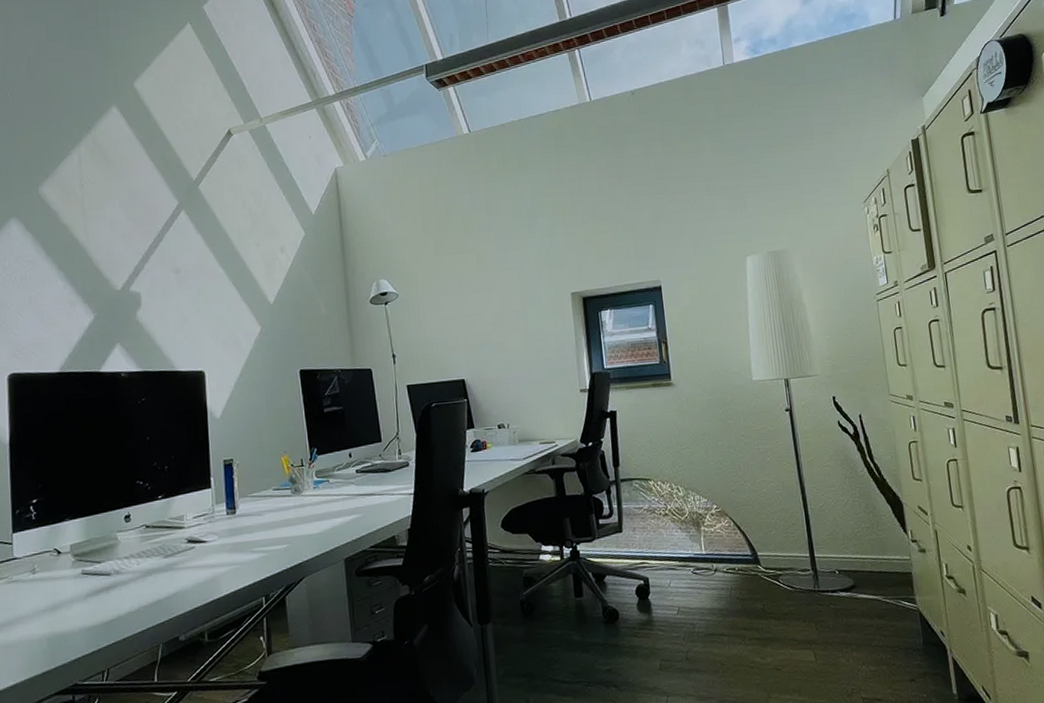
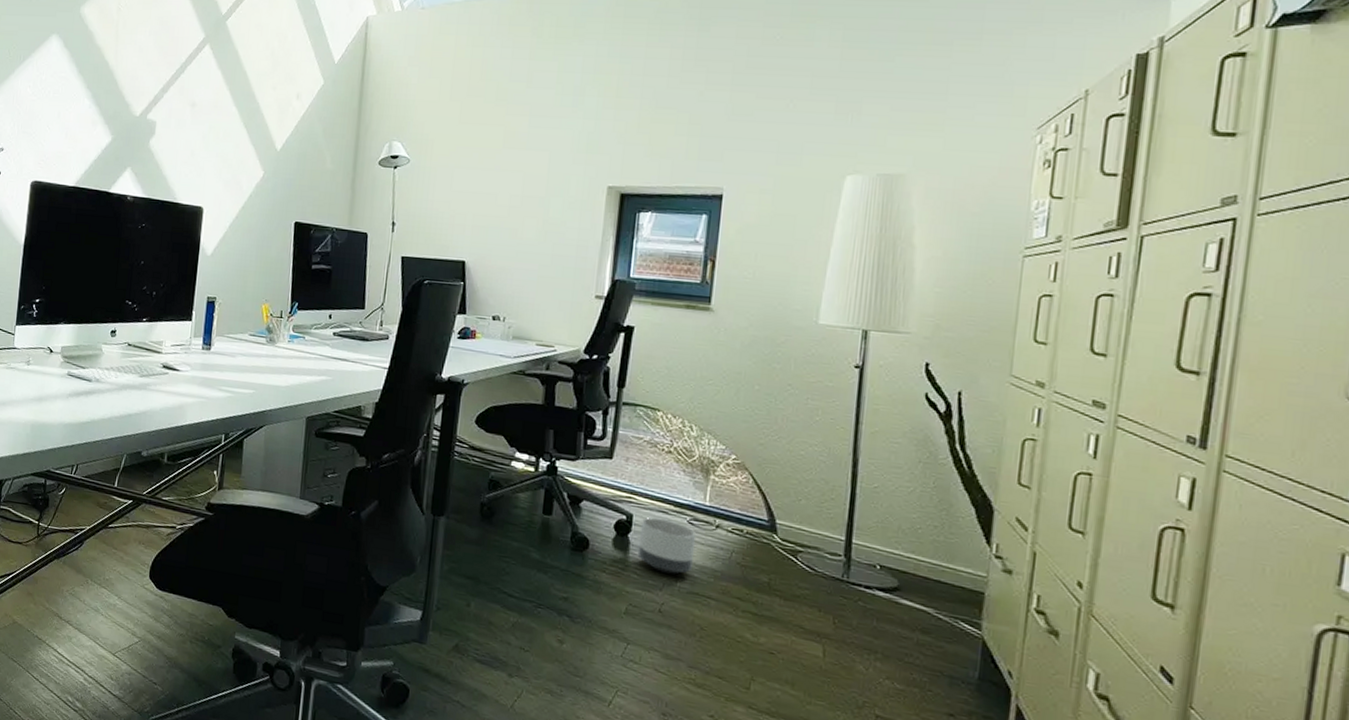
planter: none [656,575,704,623] -> present [637,517,696,574]

